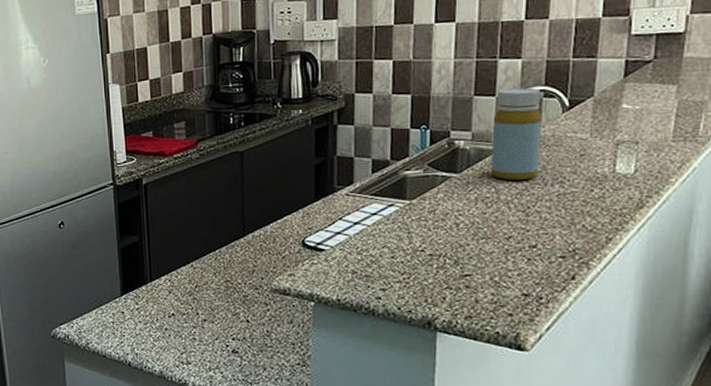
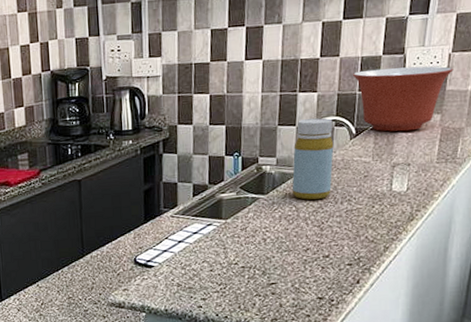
mixing bowl: none [564,29,692,105] -> present [352,66,454,132]

